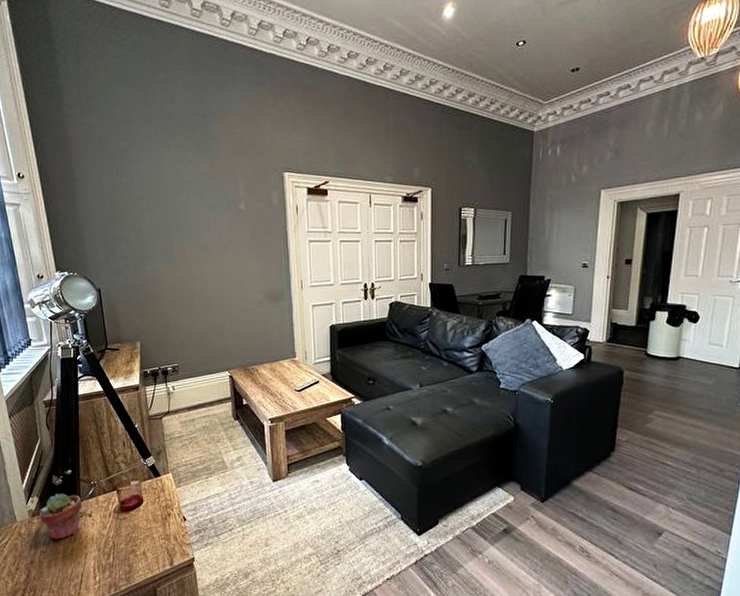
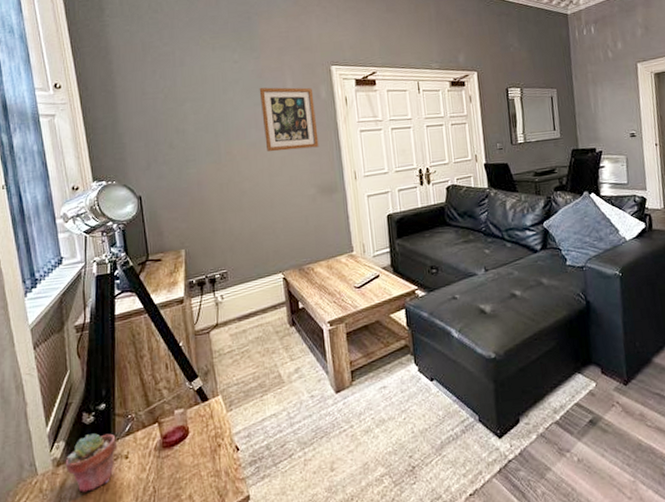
wall art: none [212,190,268,256] -> present [259,87,319,152]

